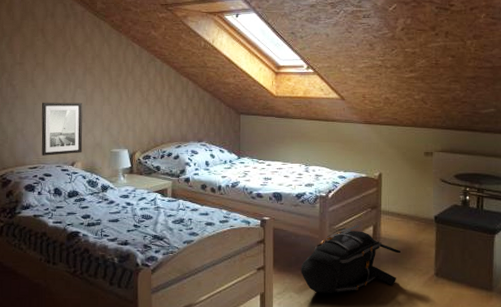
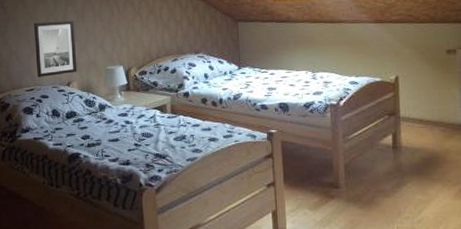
backpack: present [301,224,402,293] -> none [314,133,426,209]

